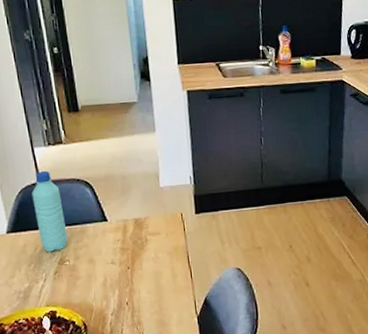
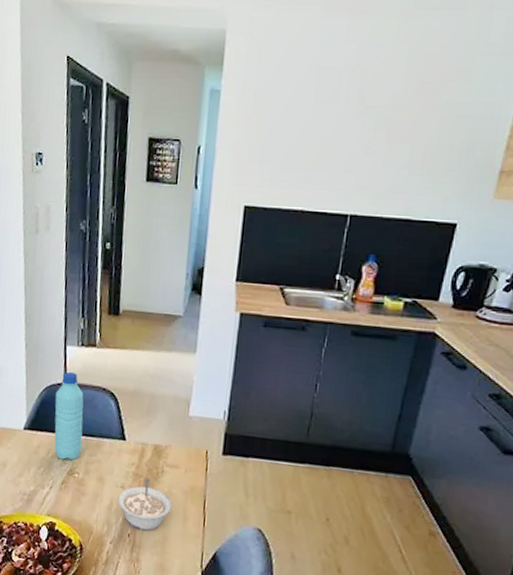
legume: none [110,249,161,296] -> present [118,478,172,531]

